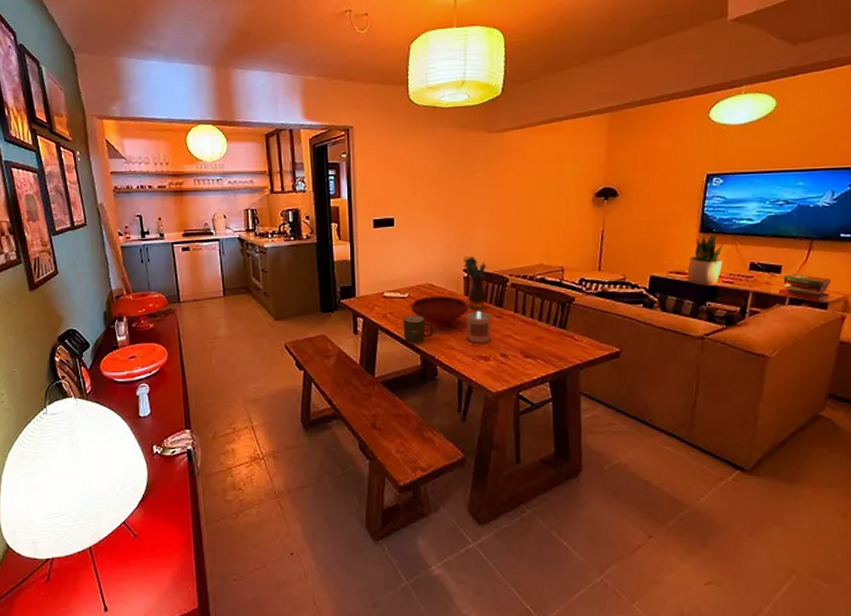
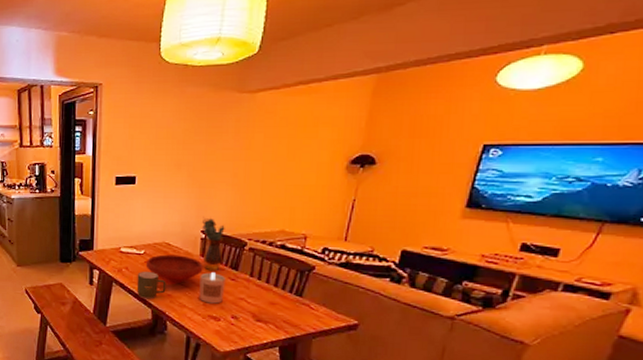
planter: present [687,234,726,286] -> none [444,210,495,265]
books: present [778,273,832,303] -> none [550,258,621,292]

